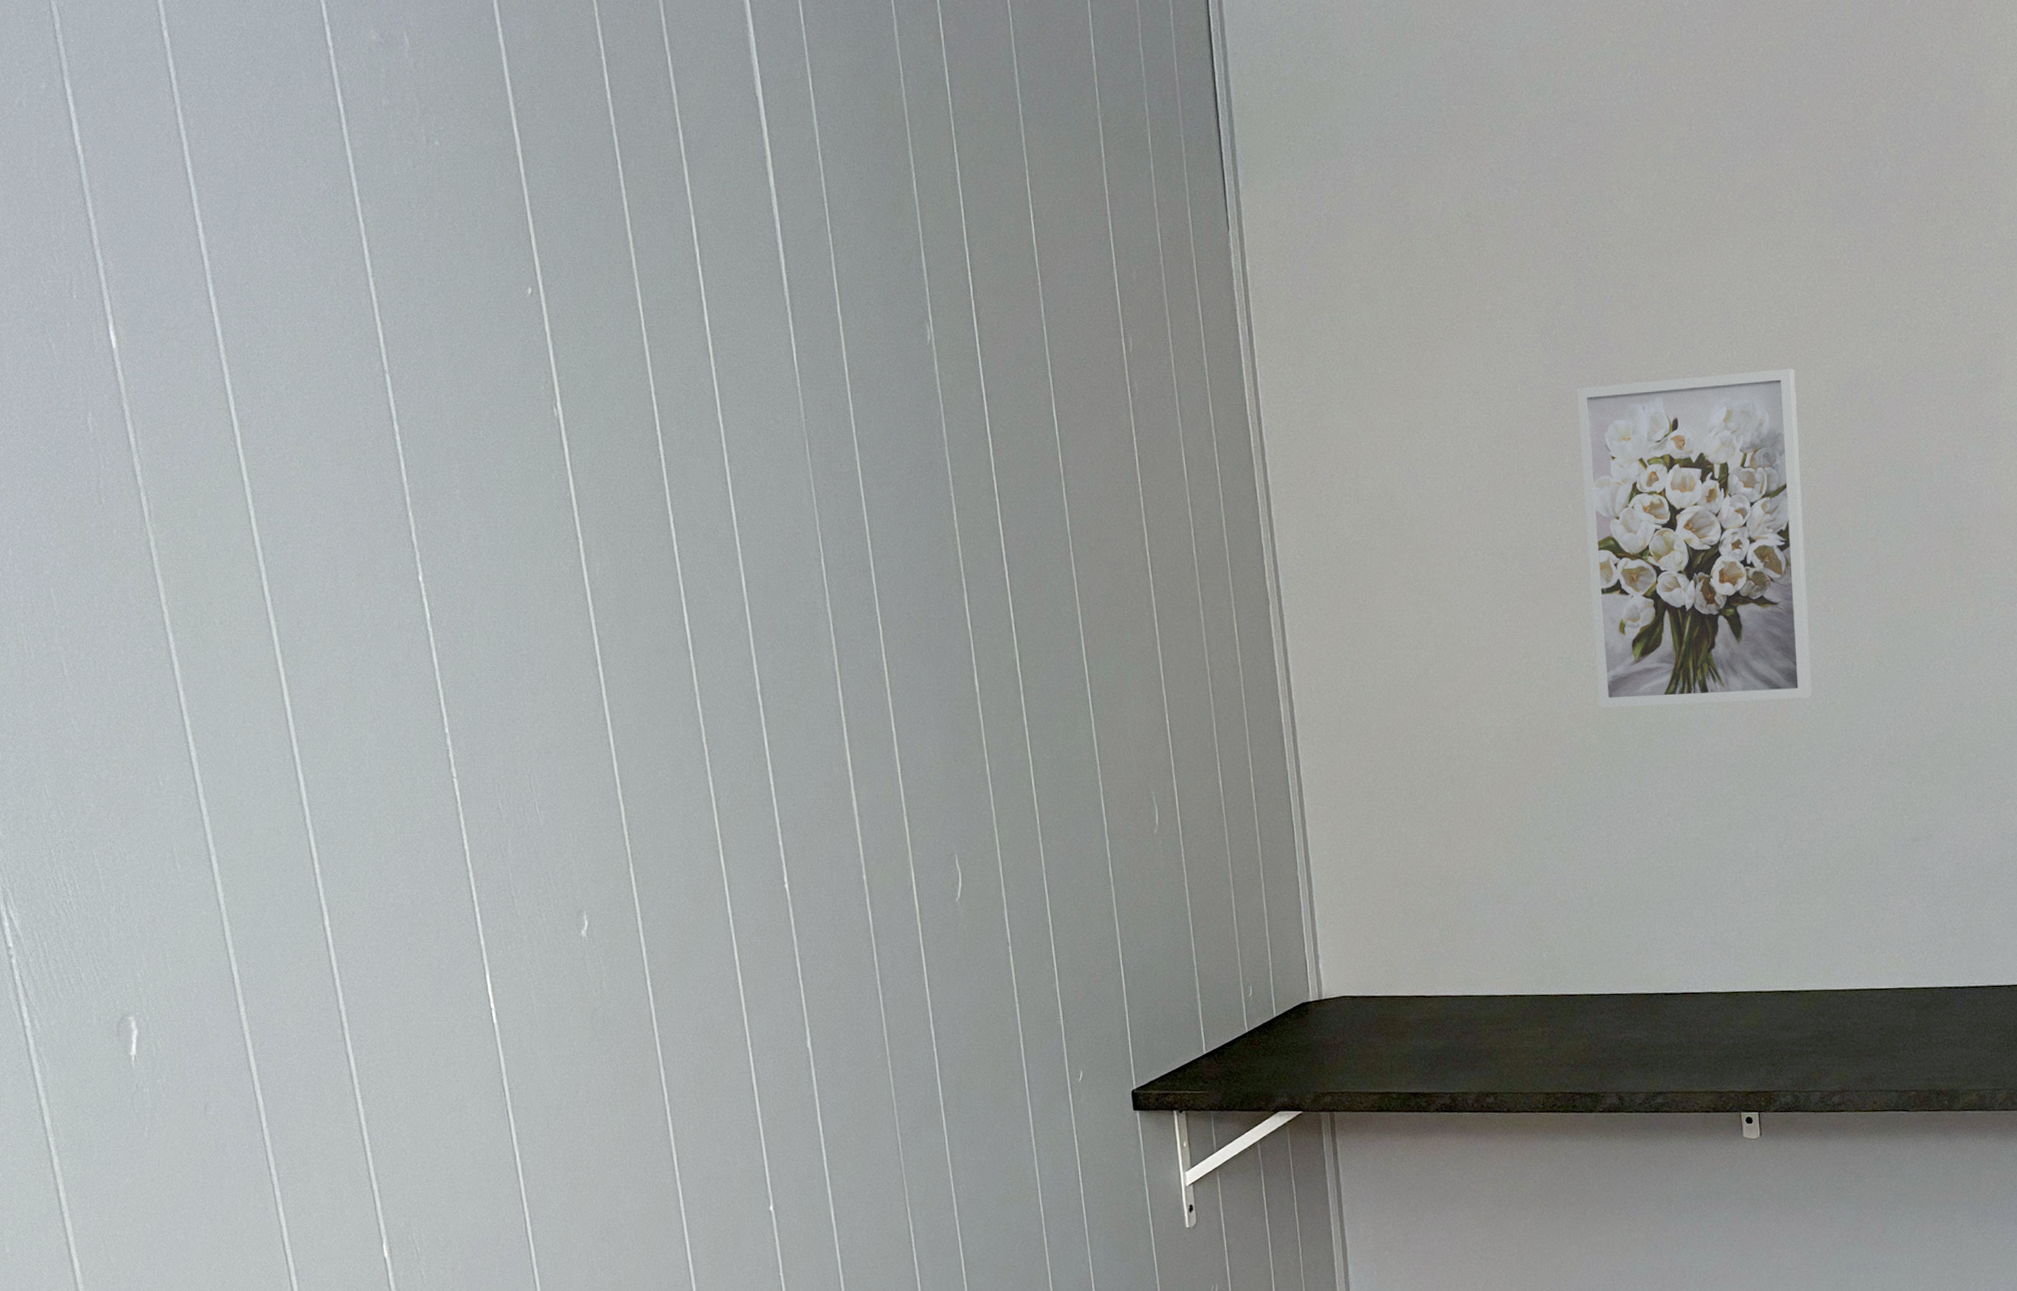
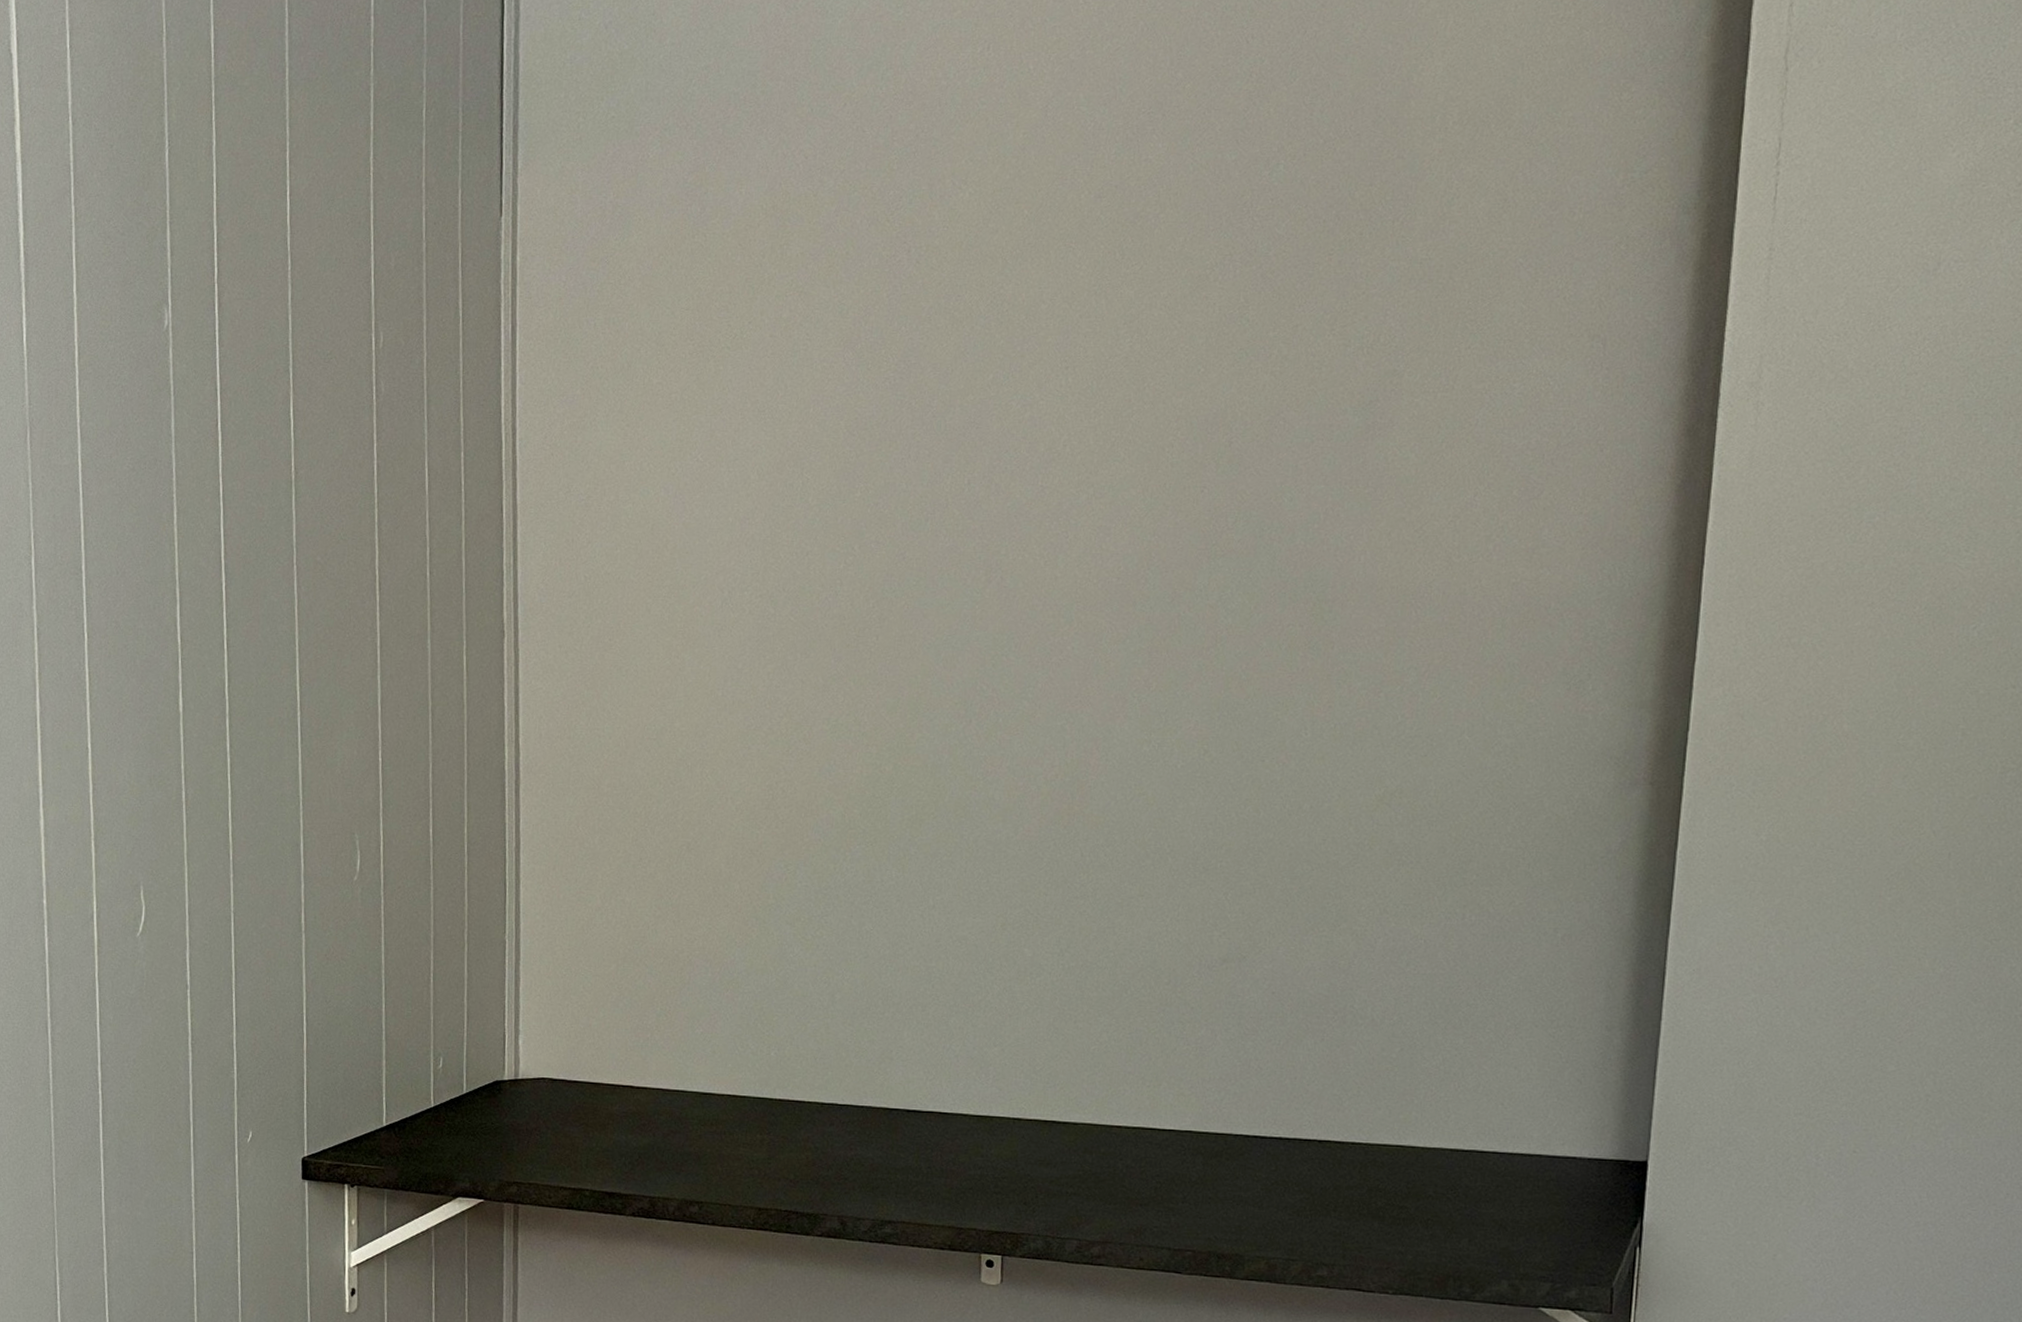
wall art: present [1576,368,1813,708] -> none [865,401,1141,787]

